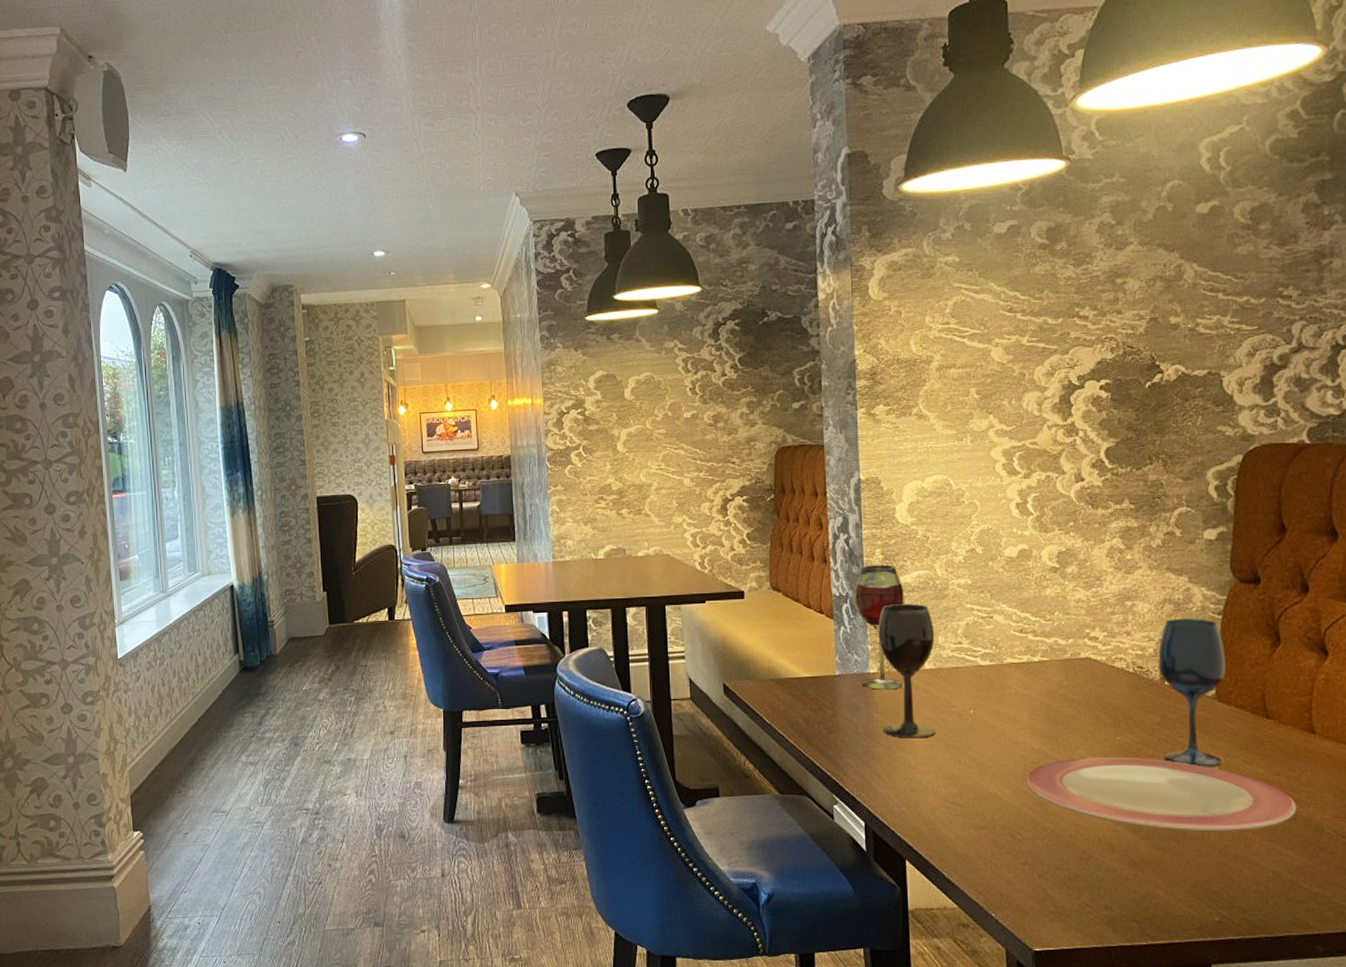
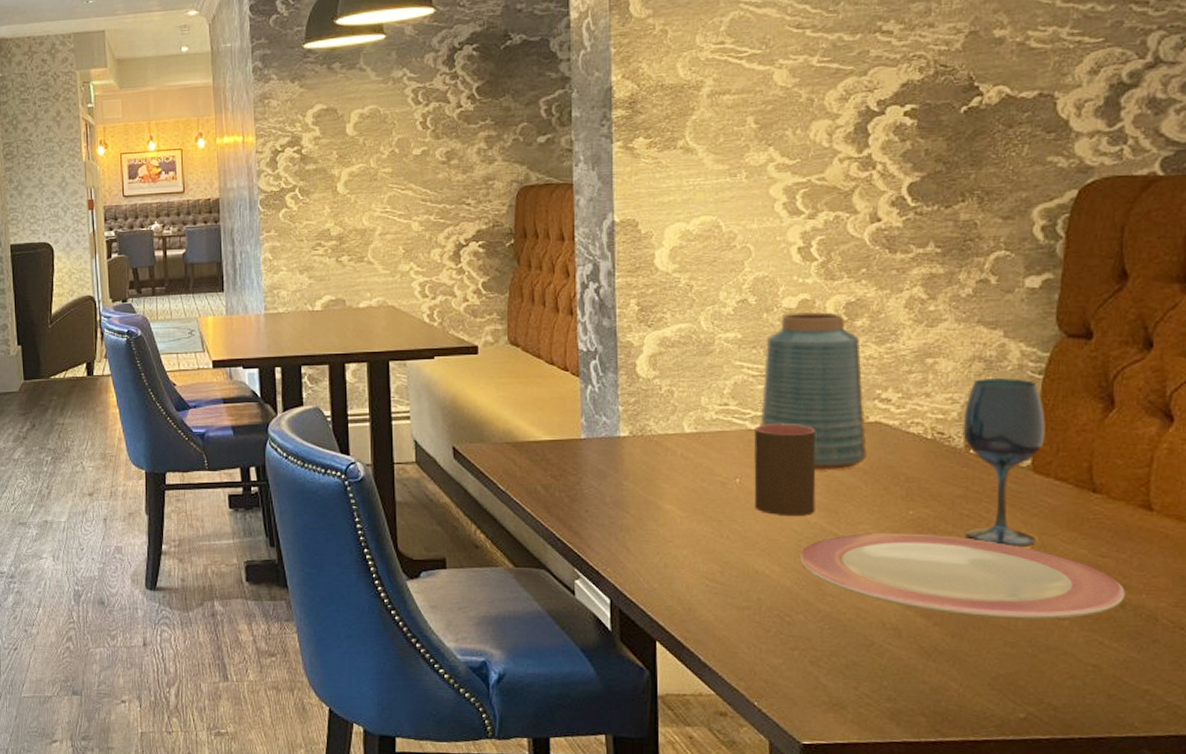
wineglass: present [855,564,904,690] -> none [605,317,662,455]
wine glass: present [878,603,935,738] -> none [631,360,697,509]
cup: none [985,660,1038,742] -> present [754,424,816,516]
vase: none [989,560,1080,701] -> present [759,312,867,469]

